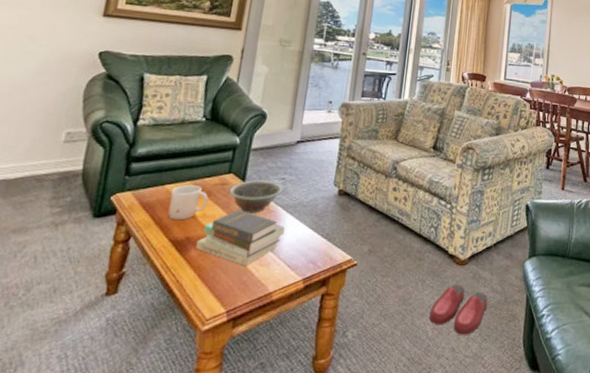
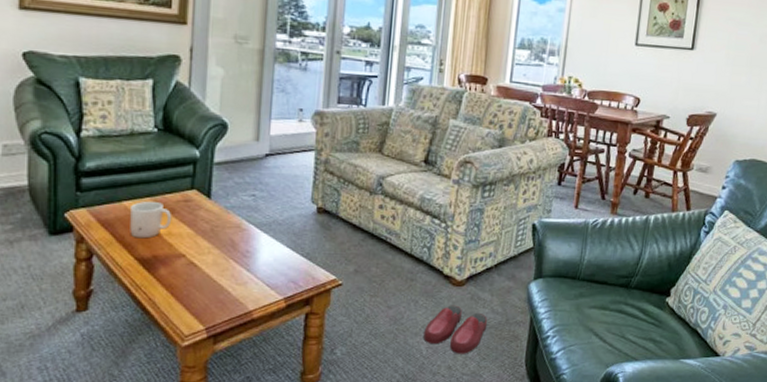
books: present [196,210,286,266] -> none [165,228,261,285]
decorative bowl: present [228,180,284,214] -> none [193,196,255,232]

